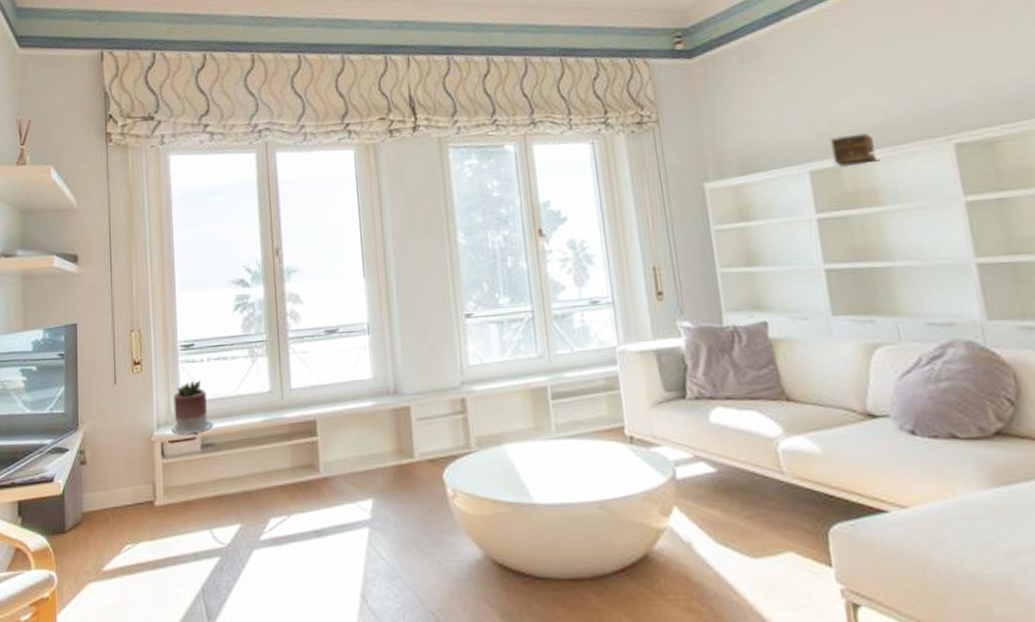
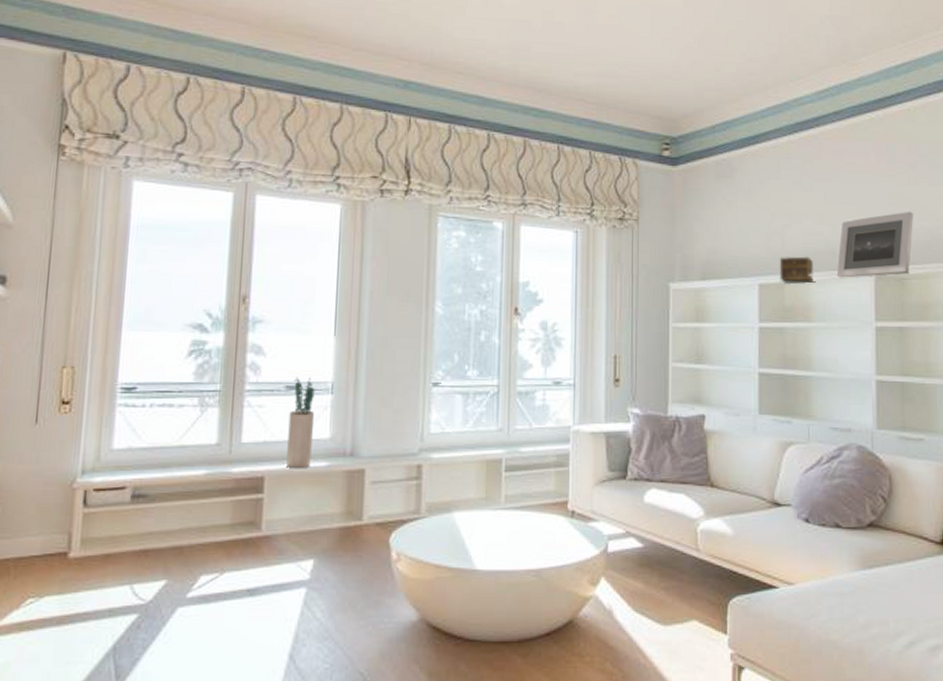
succulent planter: present [172,381,213,434] -> none [99,427,148,483]
vase: none [331,320,358,411] -> present [286,377,315,469]
picture frame: none [901,63,1000,152] -> present [836,211,914,278]

